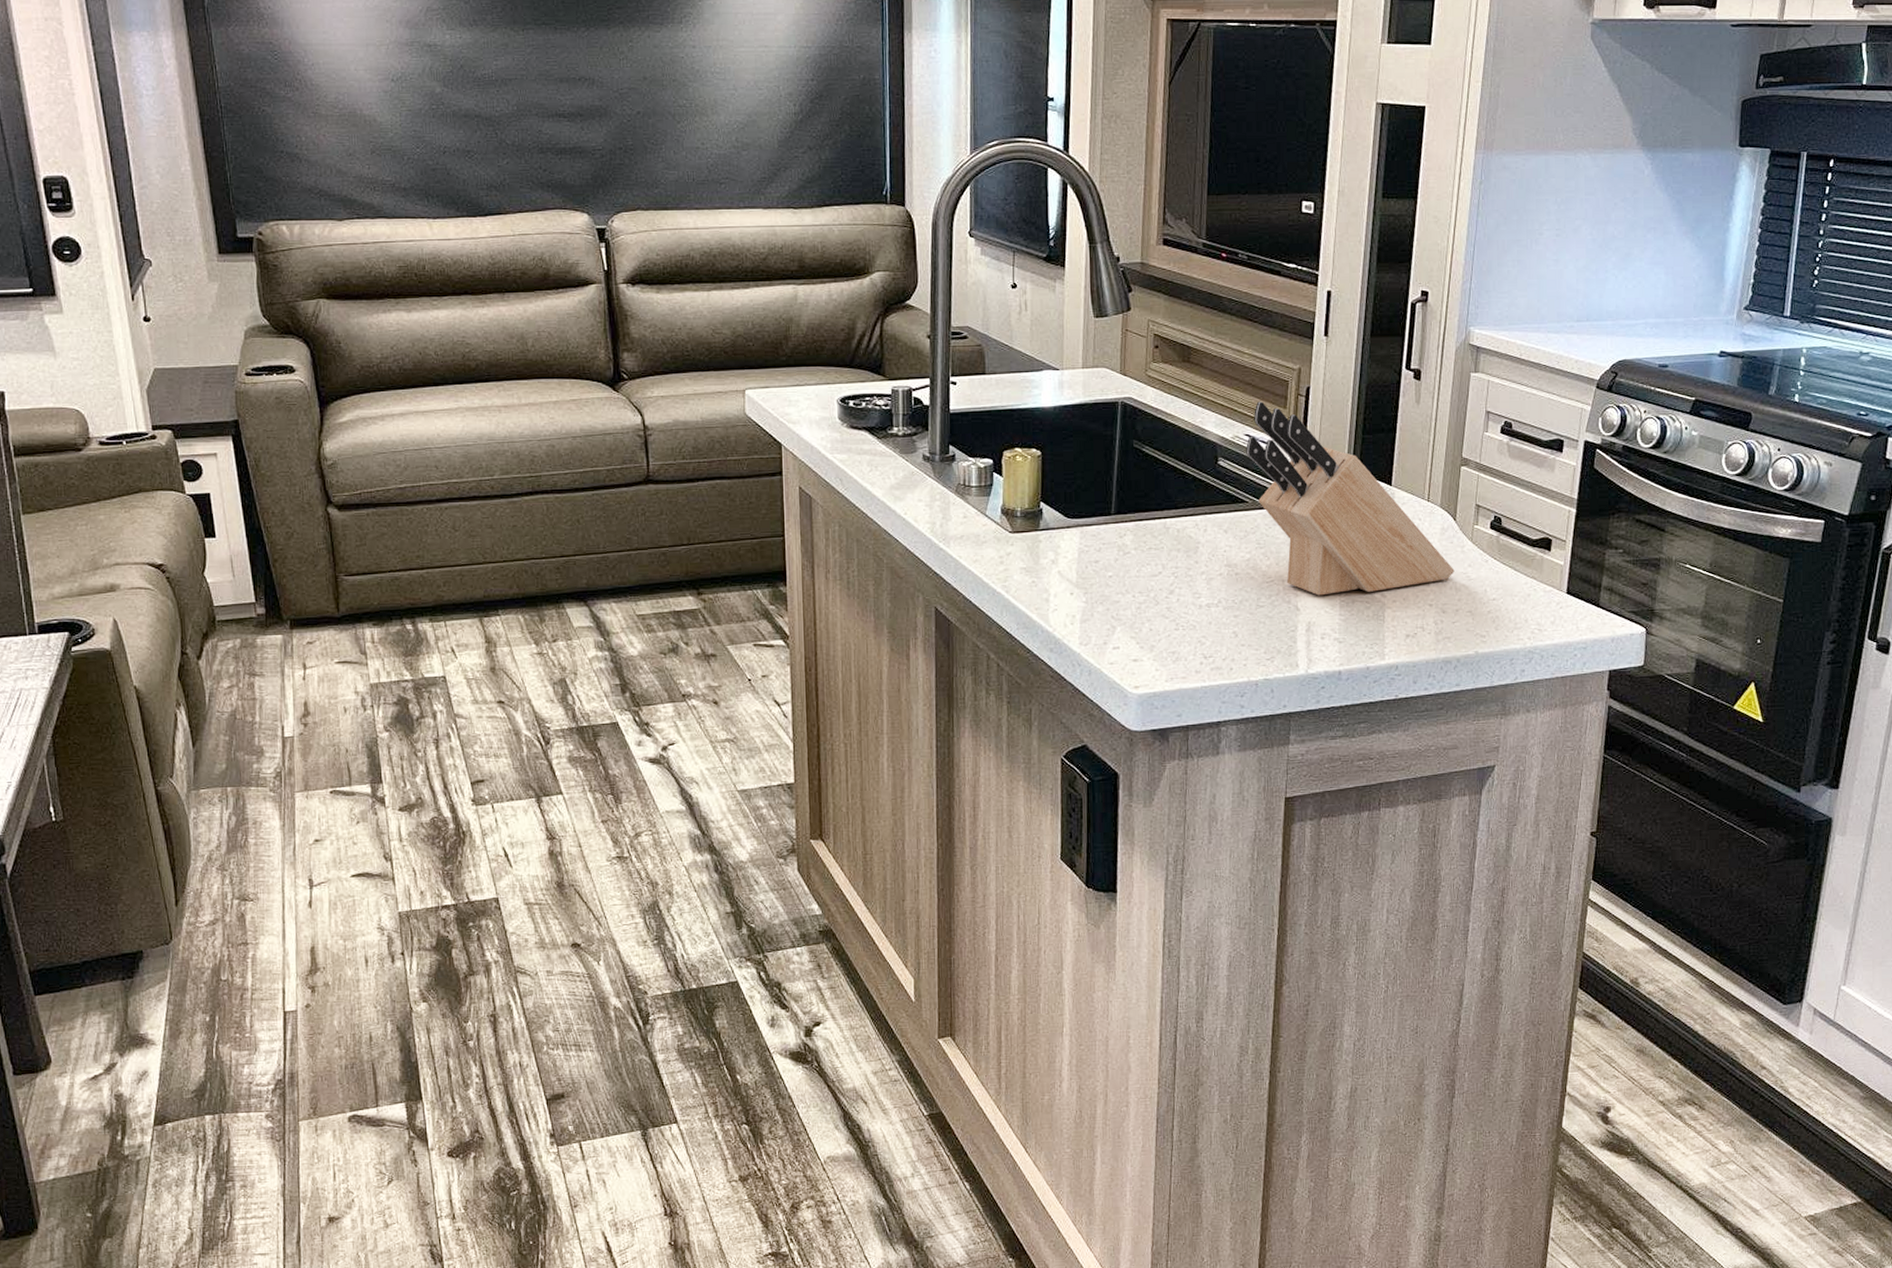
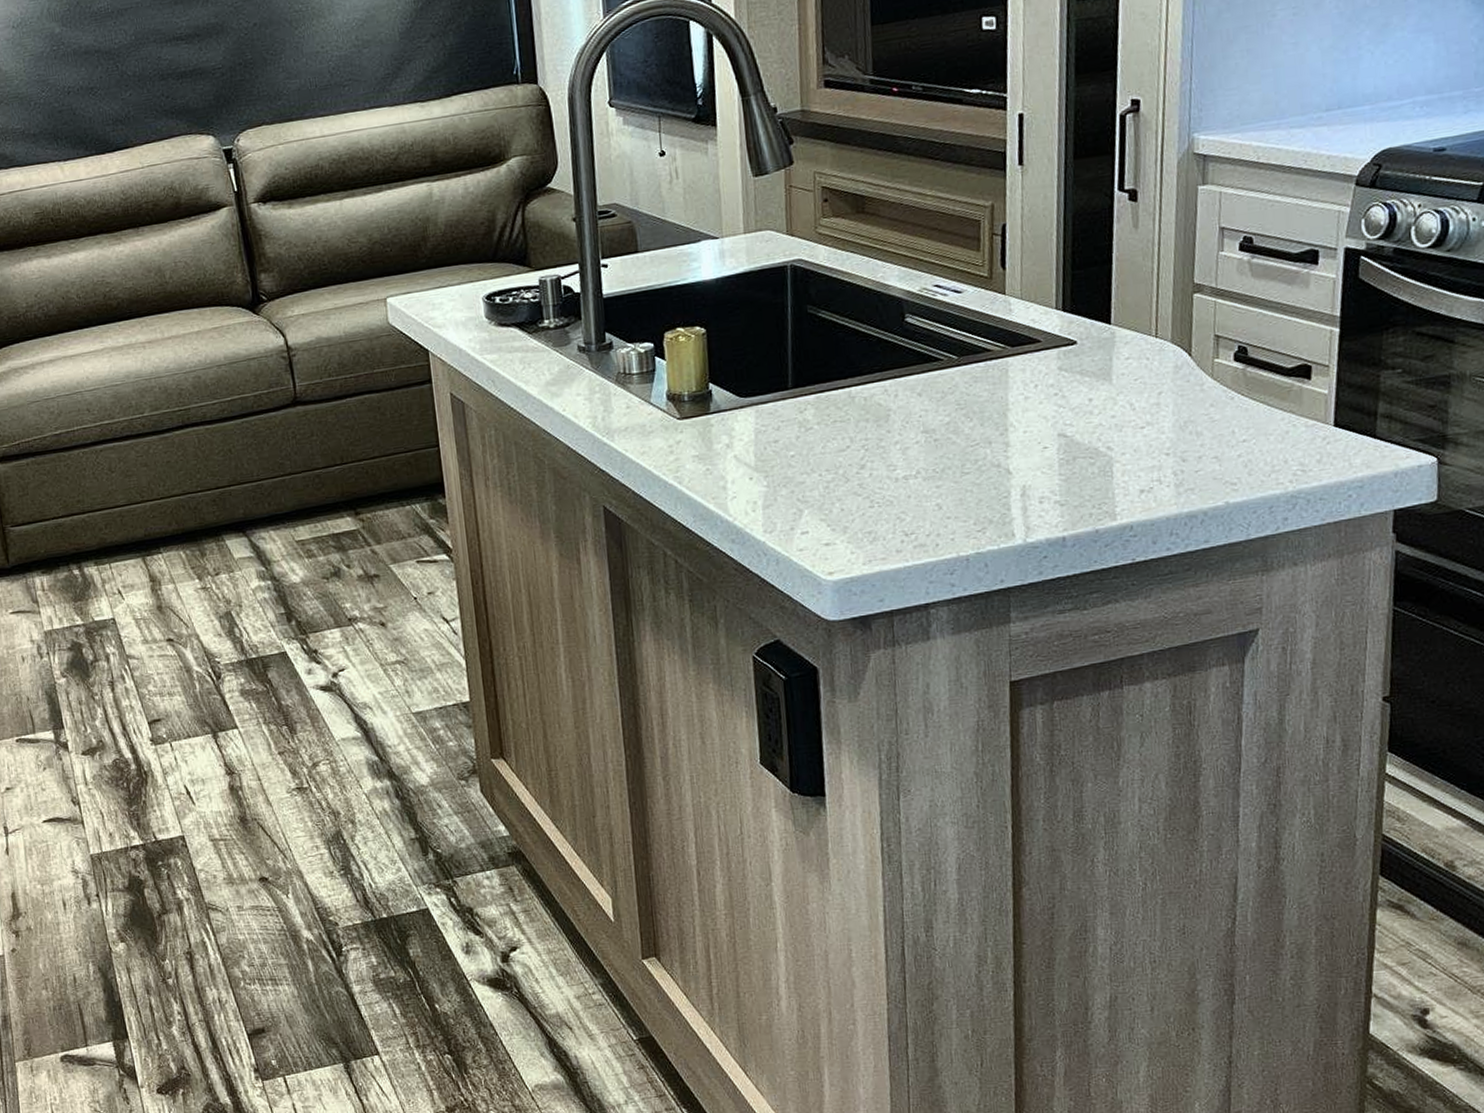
knife block: present [1246,401,1455,596] -> none [936,246,1194,456]

